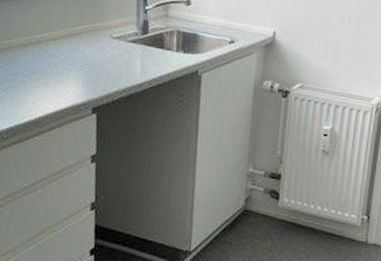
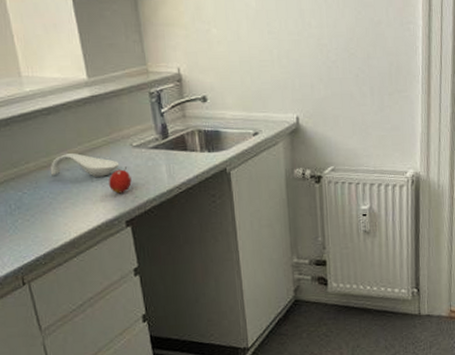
spoon rest: none [29,35,97,62] -> present [50,153,120,177]
fruit: none [83,55,106,81] -> present [109,166,132,194]

